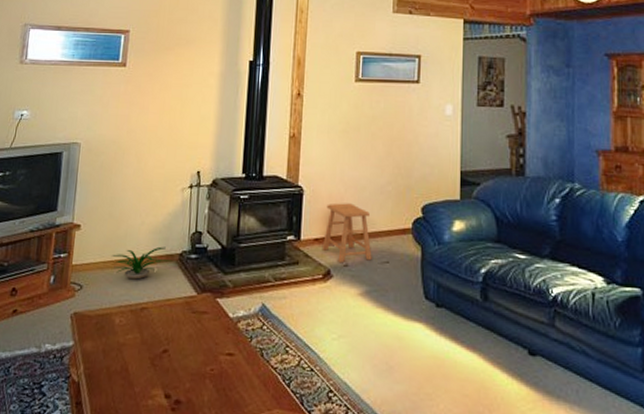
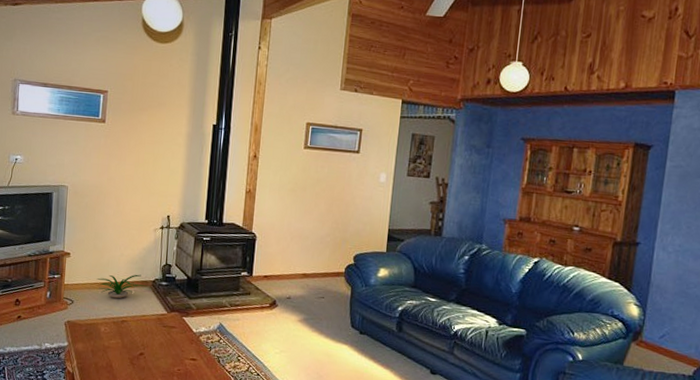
stool: present [322,203,372,264] -> none [270,248,311,296]

